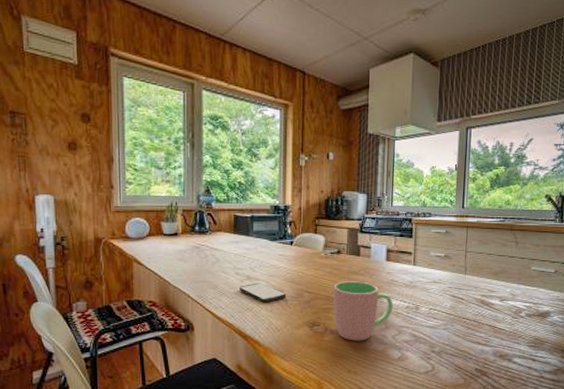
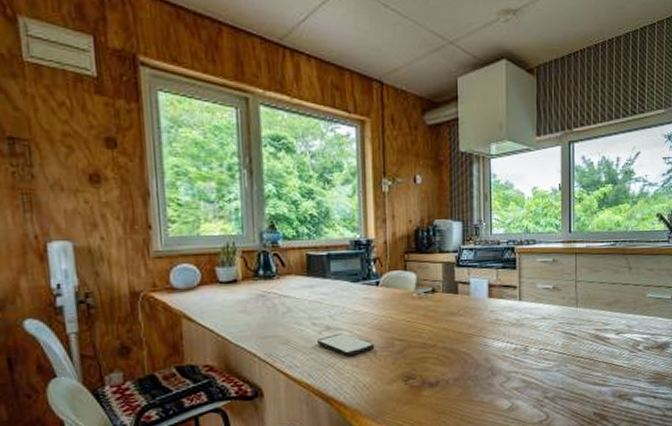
cup: present [333,281,393,341] -> none [429,323,499,393]

